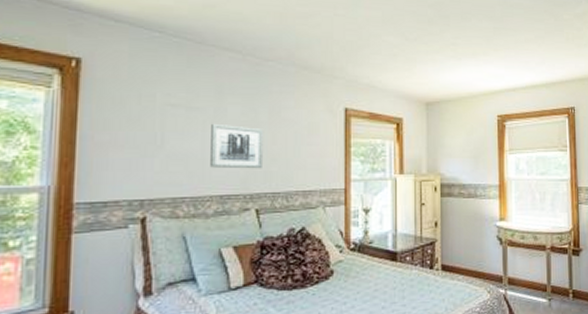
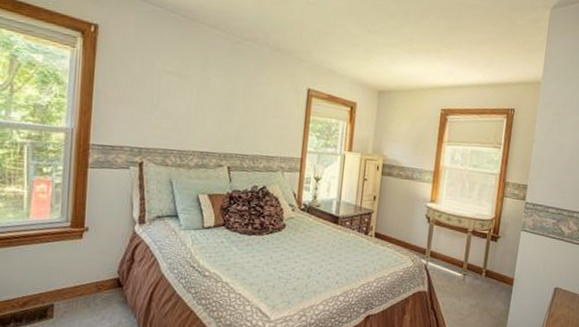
wall art: present [210,123,263,169] -> none [194,90,238,134]

